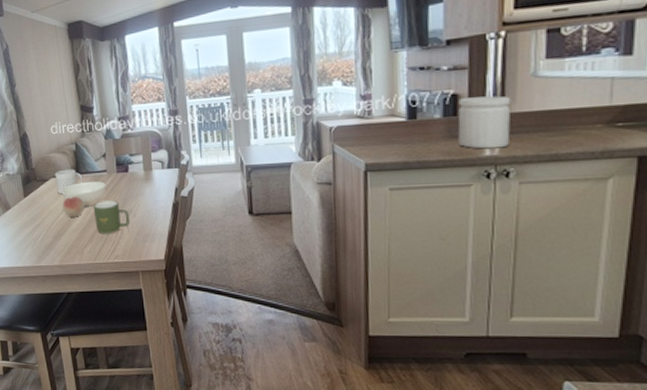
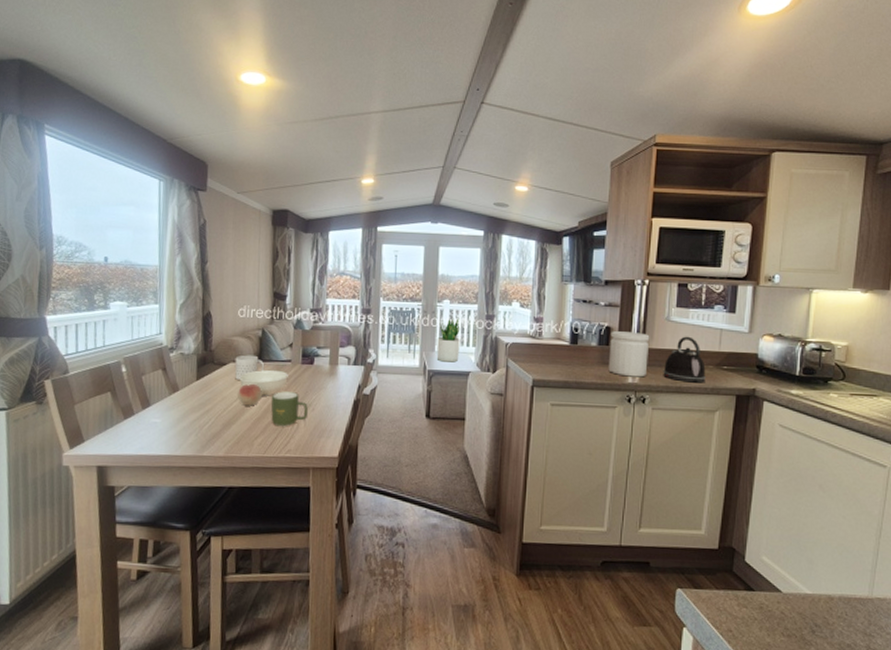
planter: none [252,107,278,156] -> present [436,318,461,363]
kettle: none [531,92,594,148] -> present [663,336,707,383]

